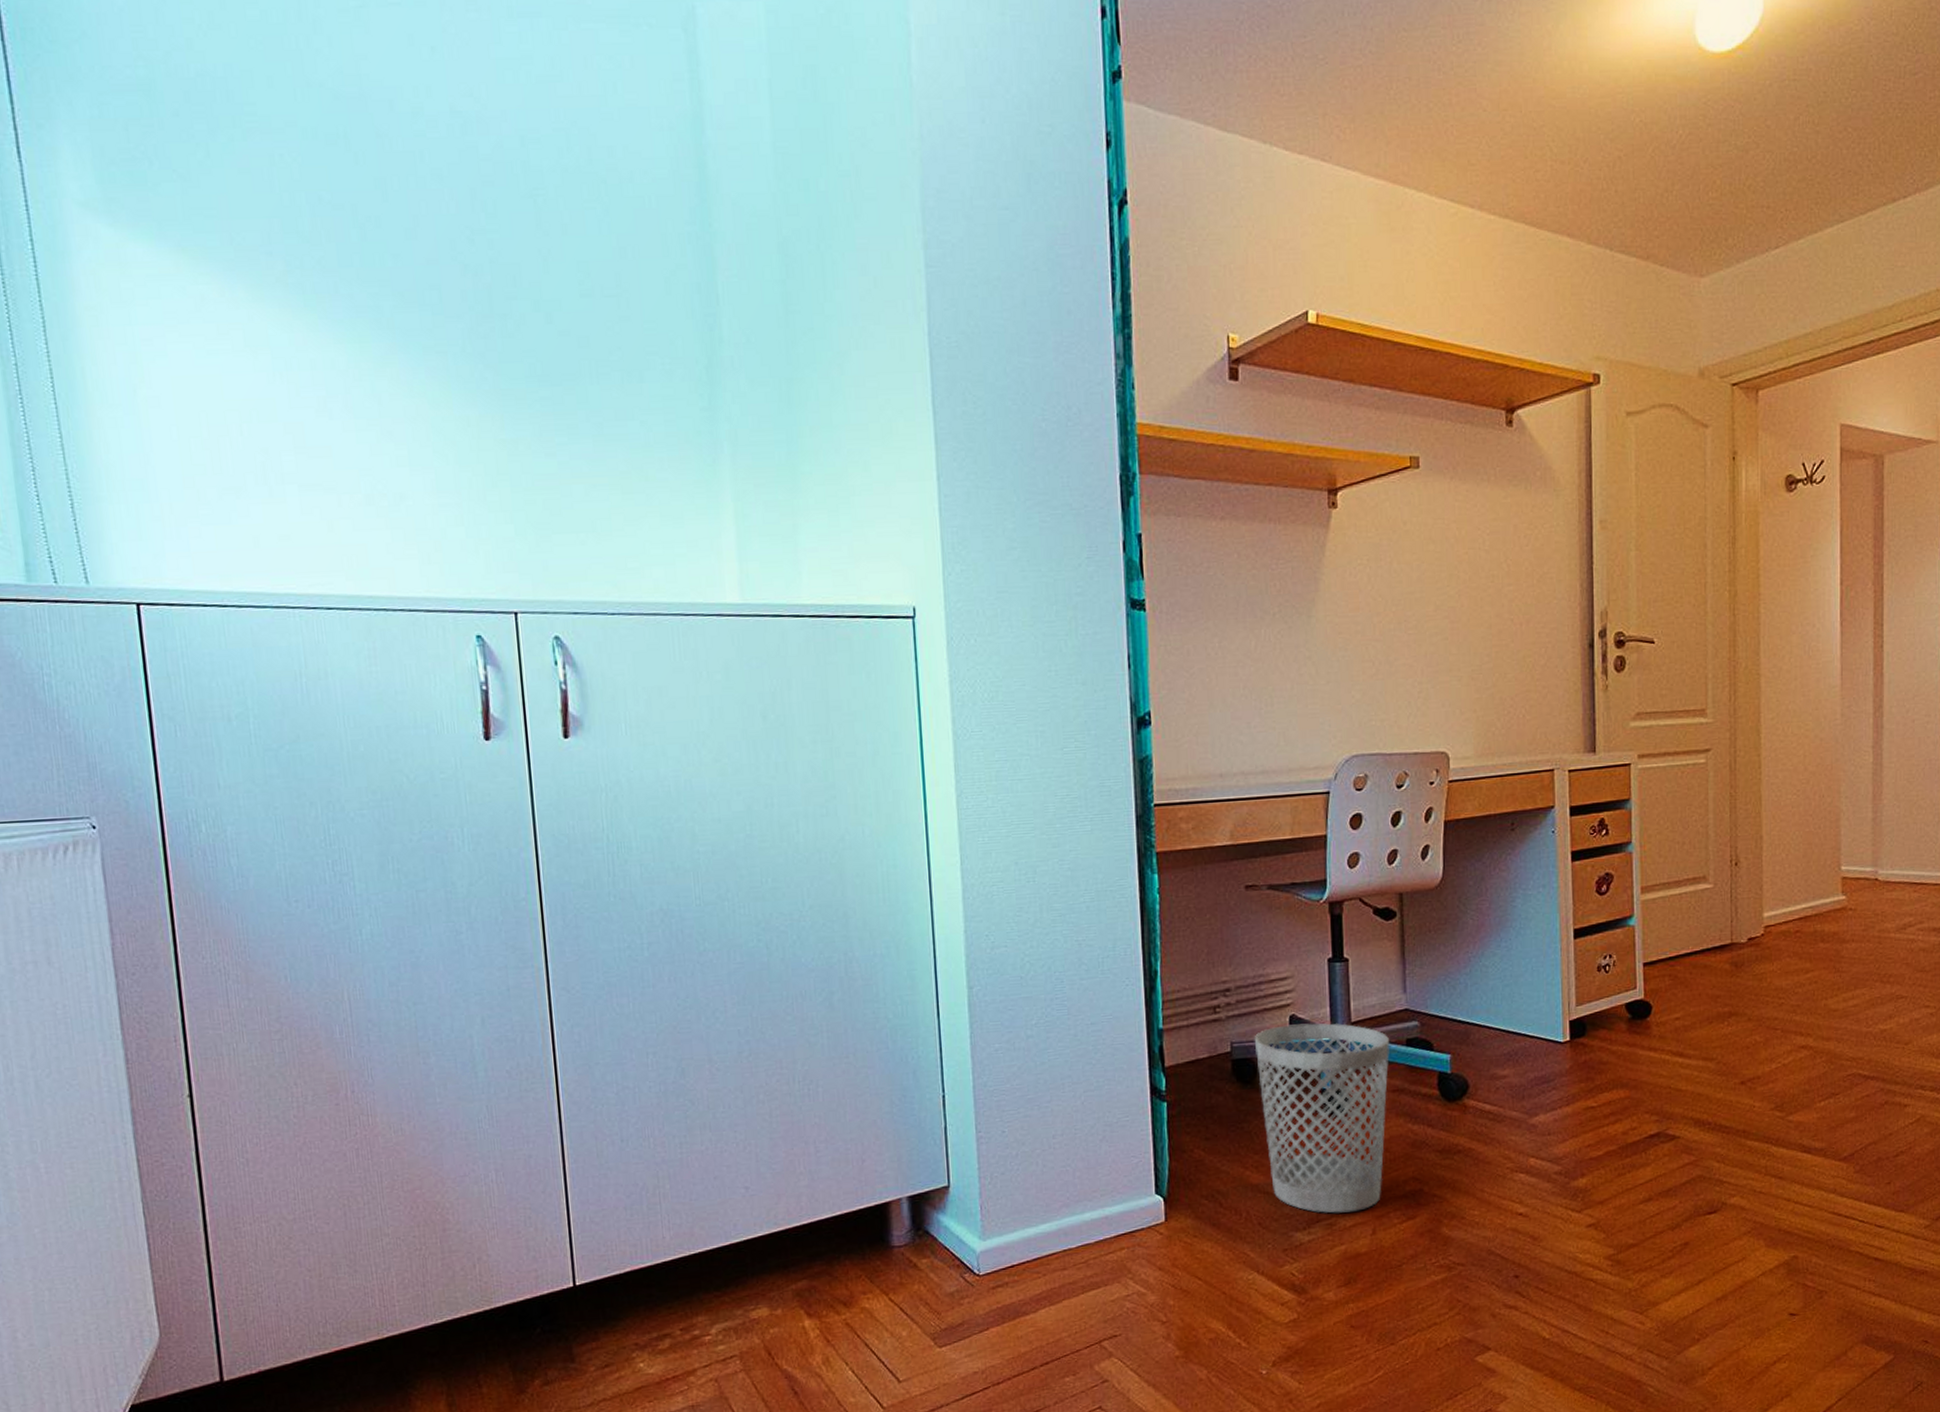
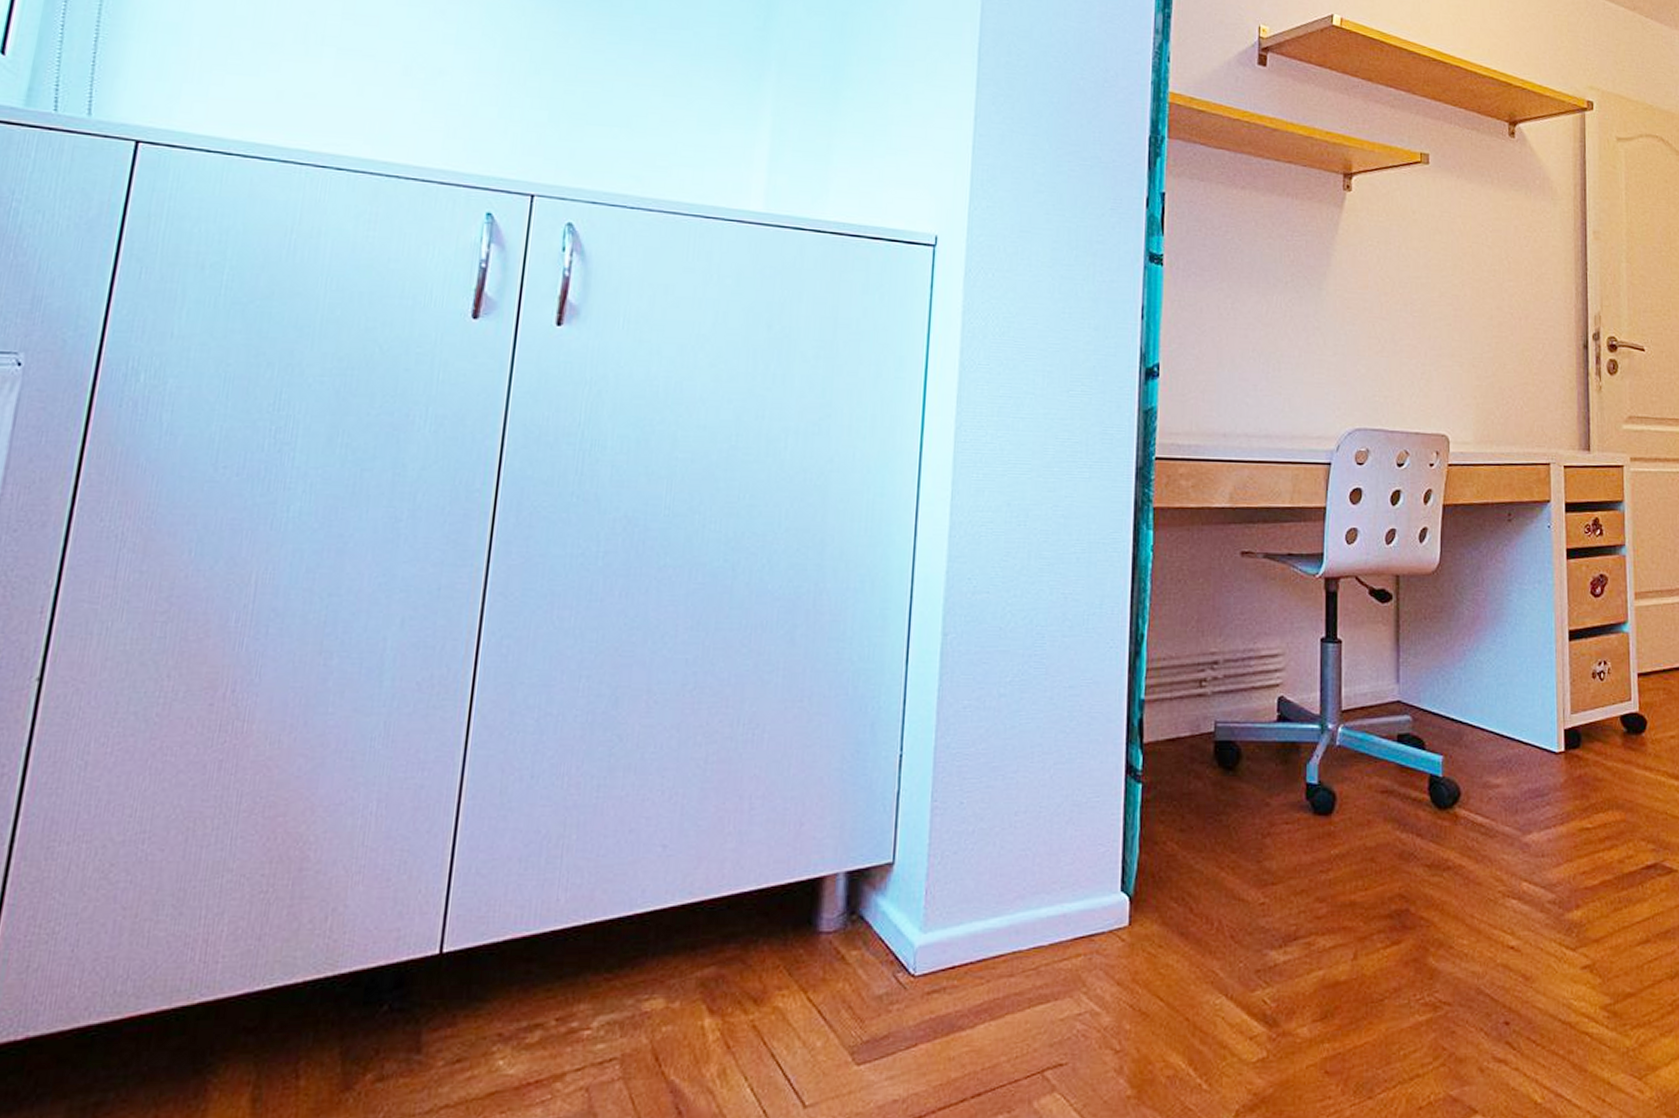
wastebasket: present [1254,1023,1390,1213] -> none [1239,707,1381,931]

